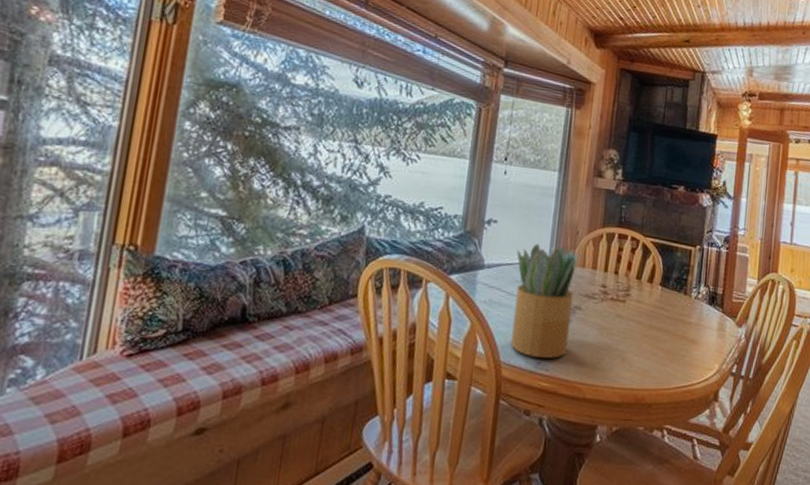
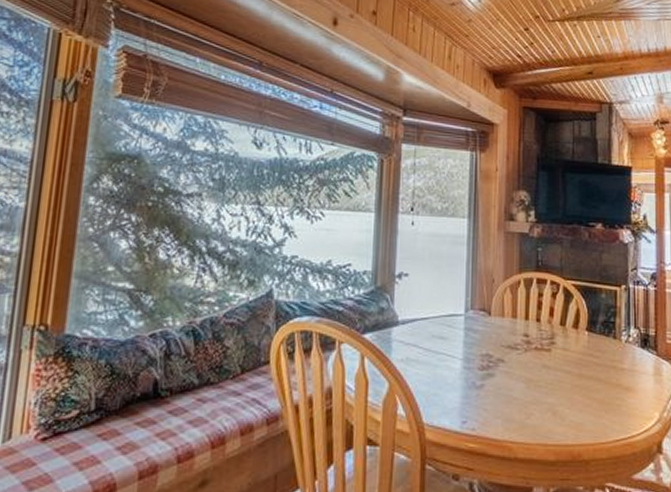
potted plant: present [511,243,579,358] -> none [431,294,497,416]

